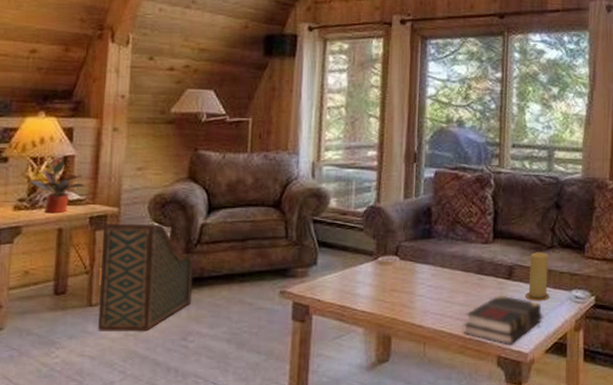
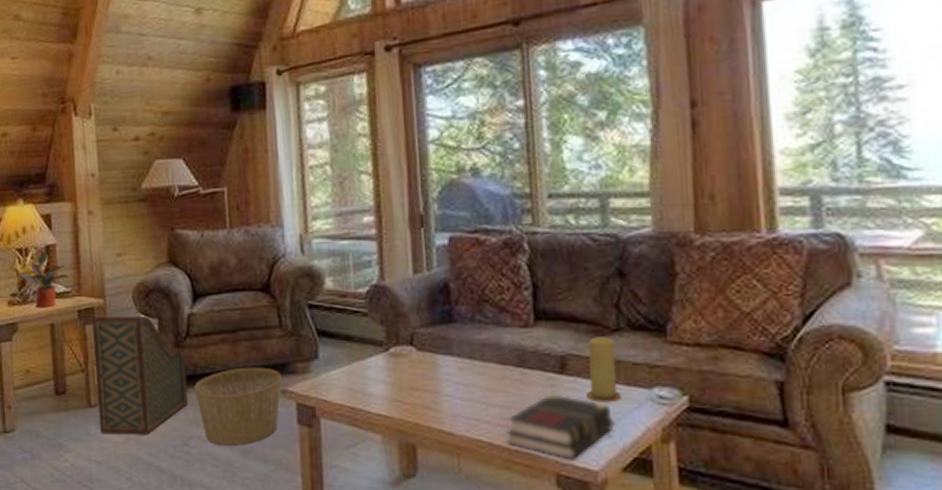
basket: none [199,271,282,339] -> present [194,367,282,446]

